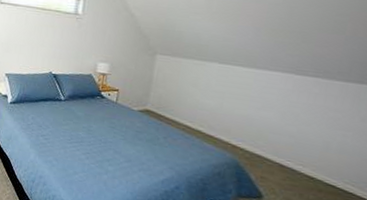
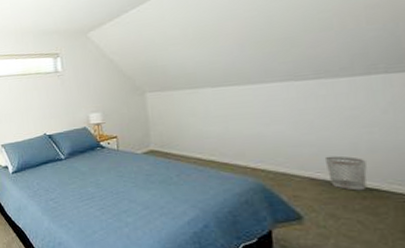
wastebasket: none [296,148,332,185] -> present [324,155,367,191]

